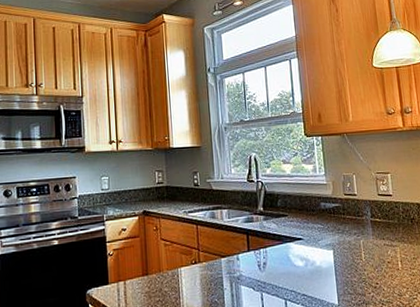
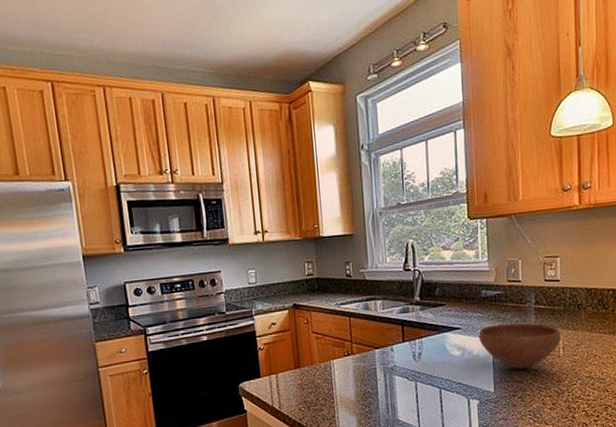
bowl: none [320,235,399,282] -> present [478,323,561,370]

